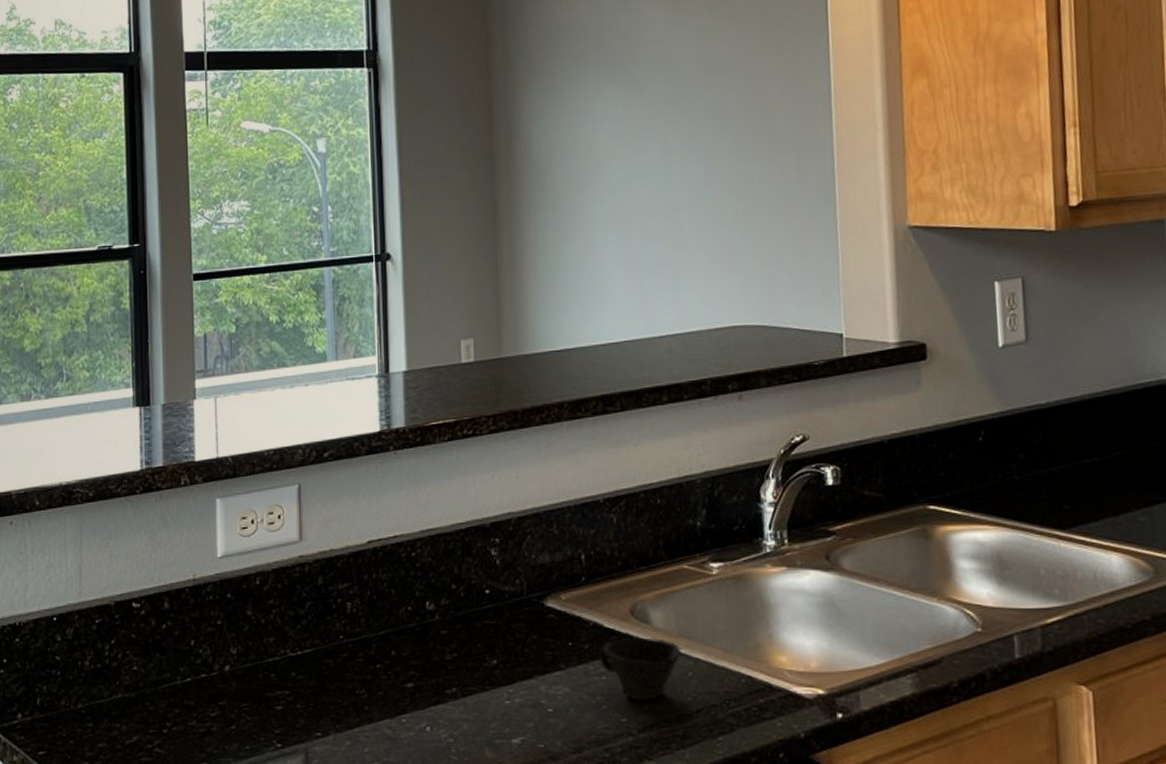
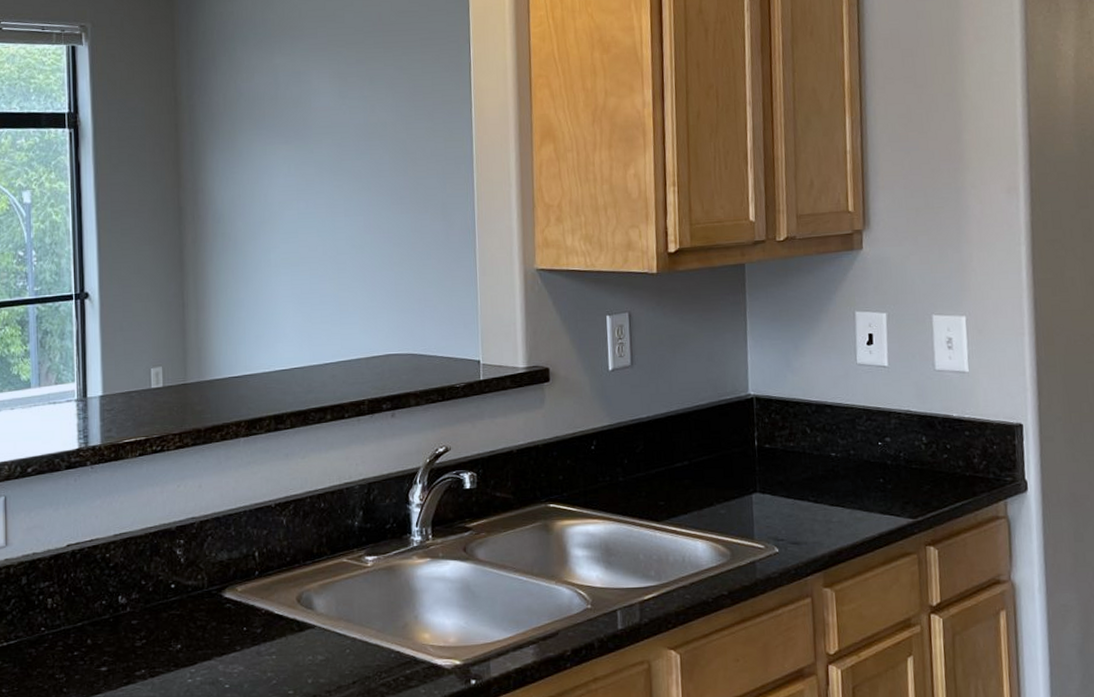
cup: present [598,637,681,702] -> none [269,621,340,676]

